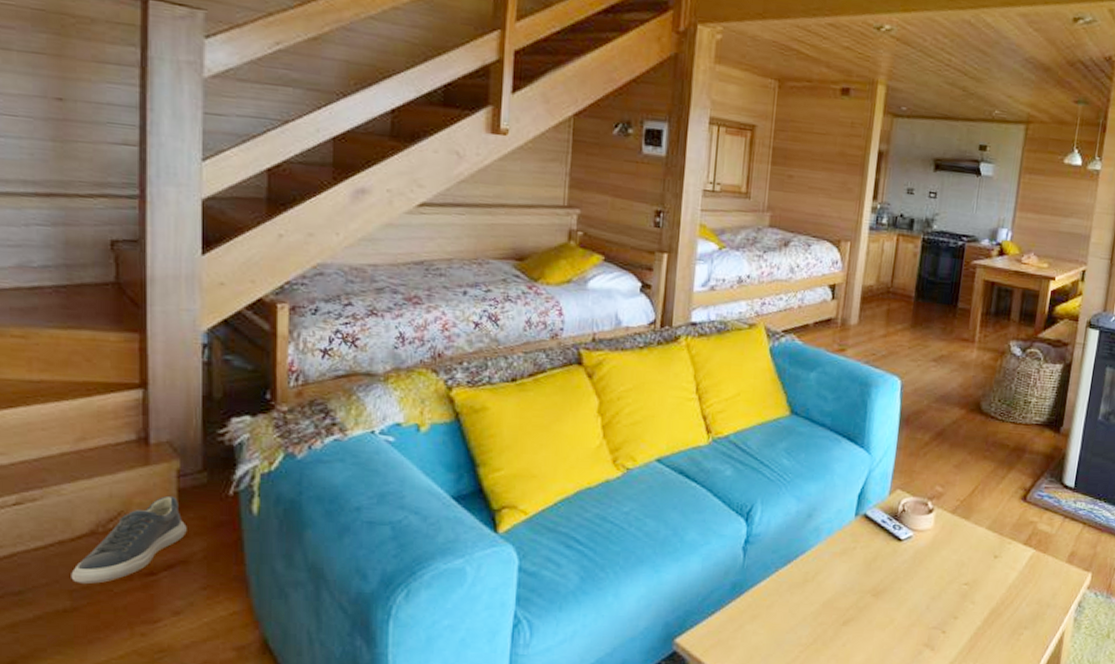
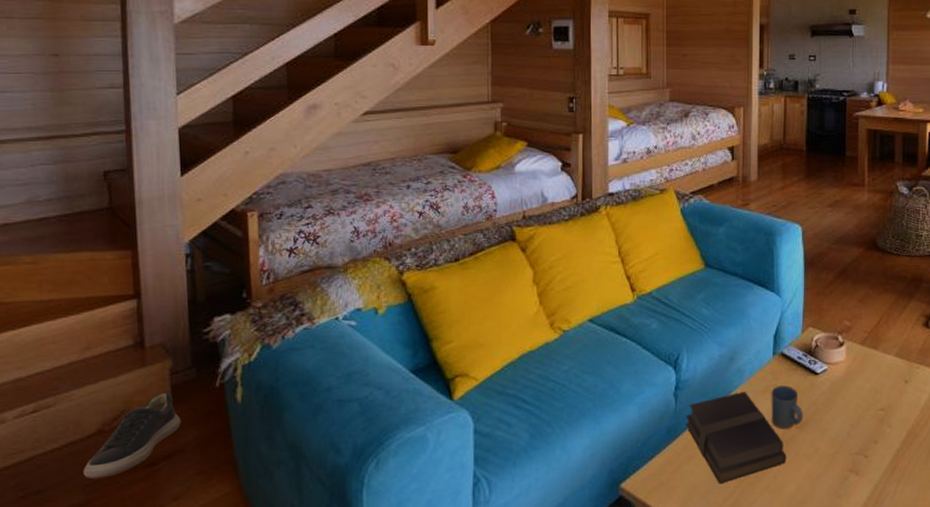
book: none [752,551,859,648] -> present [685,391,787,485]
mug: none [846,549,882,596] -> present [771,386,804,429]

